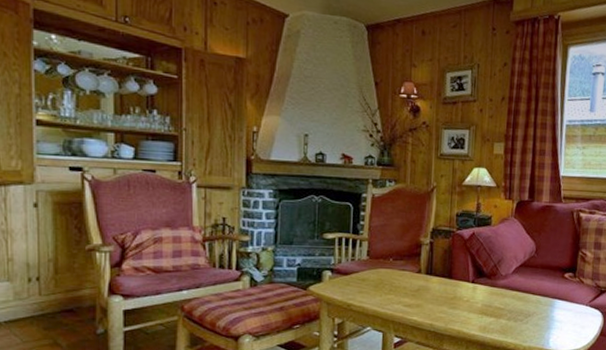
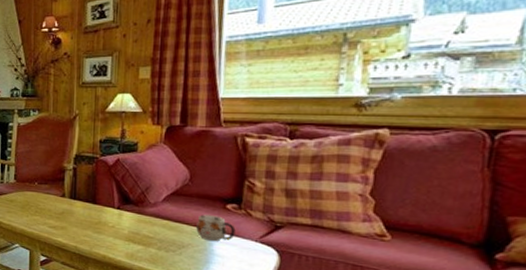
mug: none [540,284,571,309] -> present [196,214,236,242]

